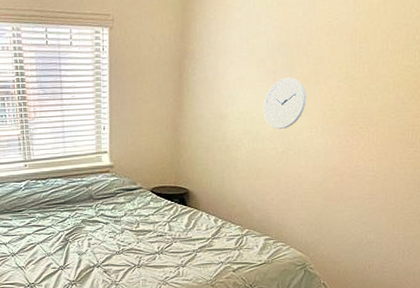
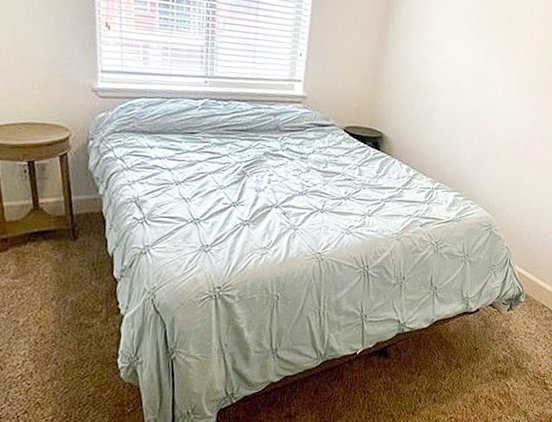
wall clock: present [263,77,307,129] -> none [464,34,506,85]

